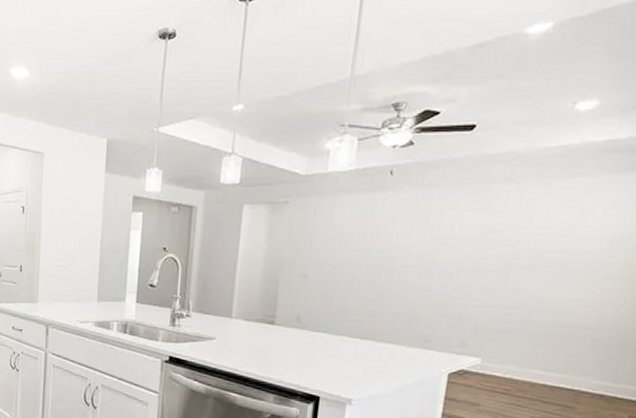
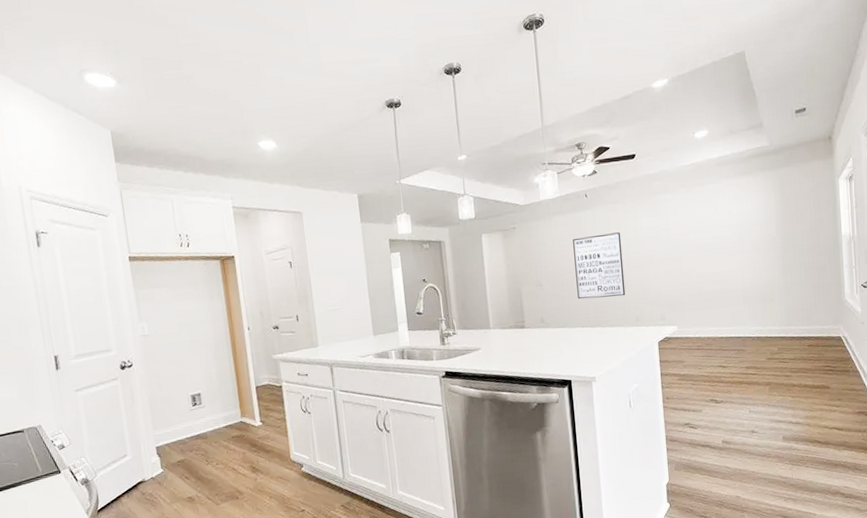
wall art: none [351,225,430,308] -> present [573,232,626,299]

